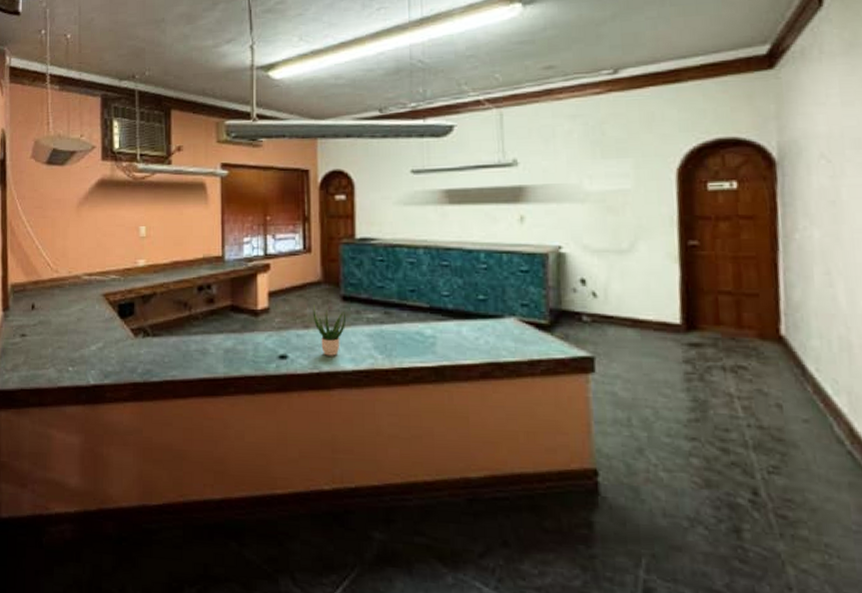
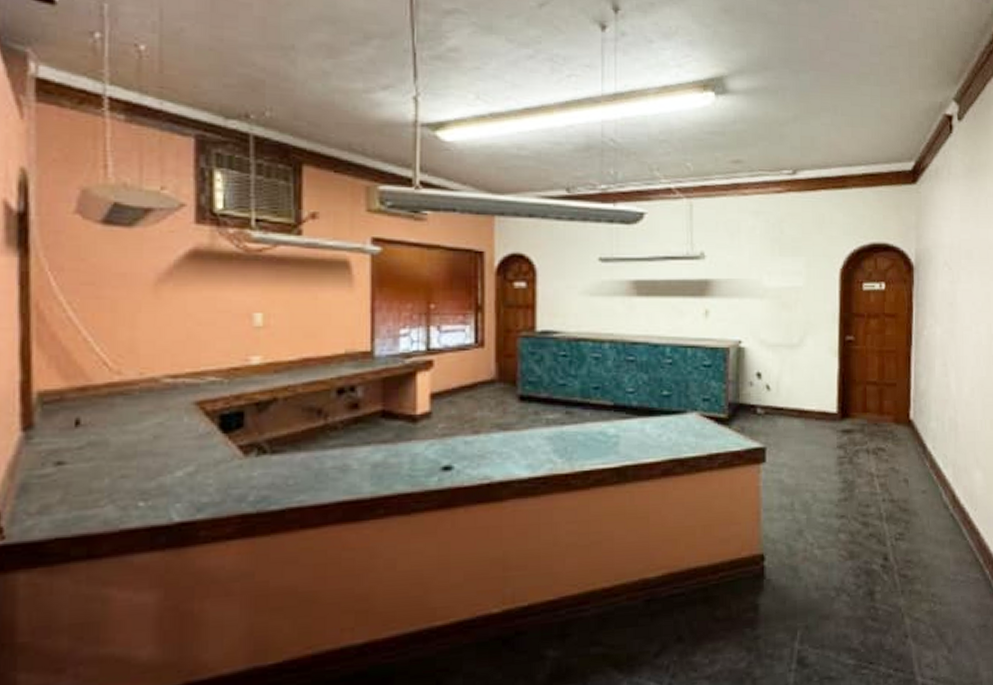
potted plant: present [312,304,345,356] -> none [484,406,522,464]

